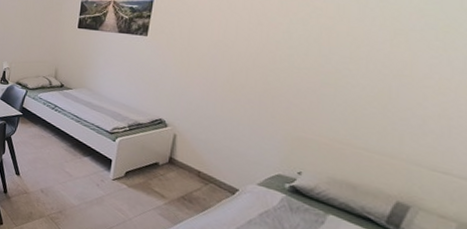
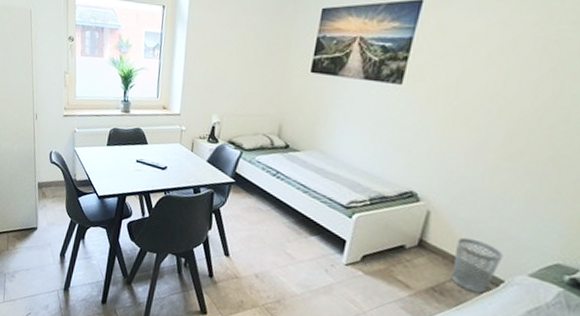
wastebasket: none [196,155,236,201] -> present [450,237,503,294]

